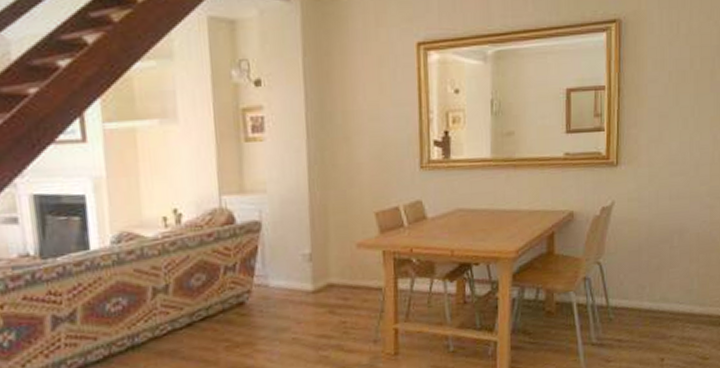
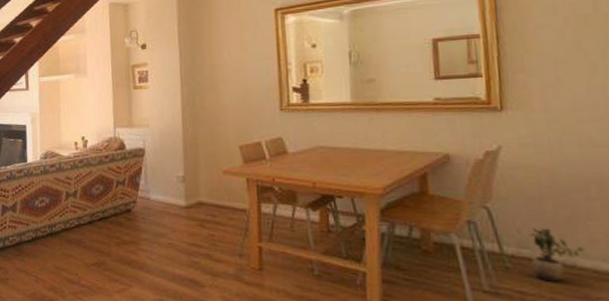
potted plant: none [627,278,666,328] -> present [528,228,585,282]

